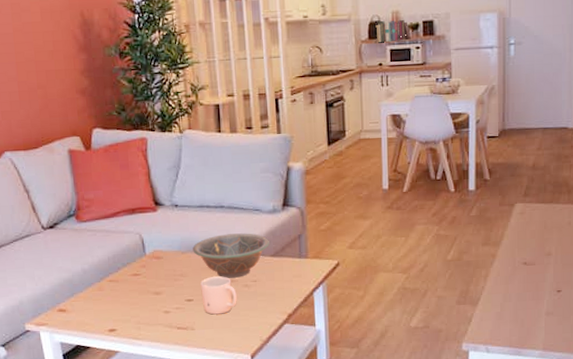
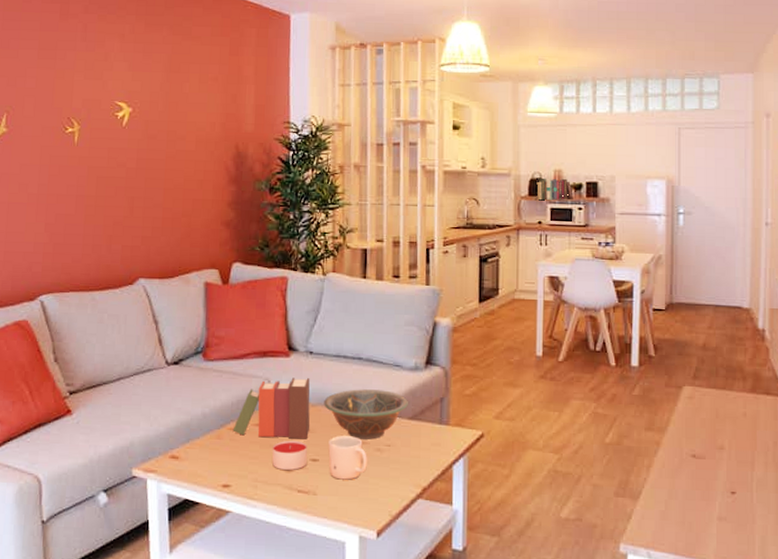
books: none [112,229,182,286] -> present [232,378,310,439]
candle: none [150,285,184,312] -> present [272,440,308,471]

